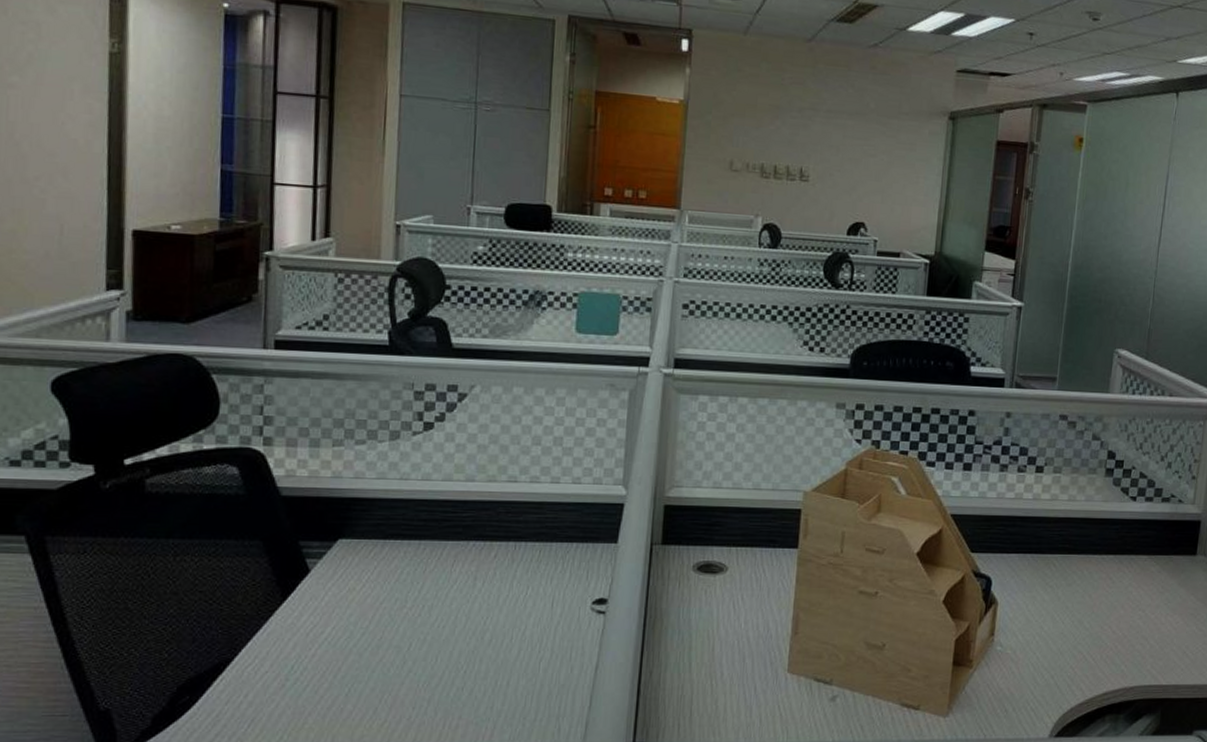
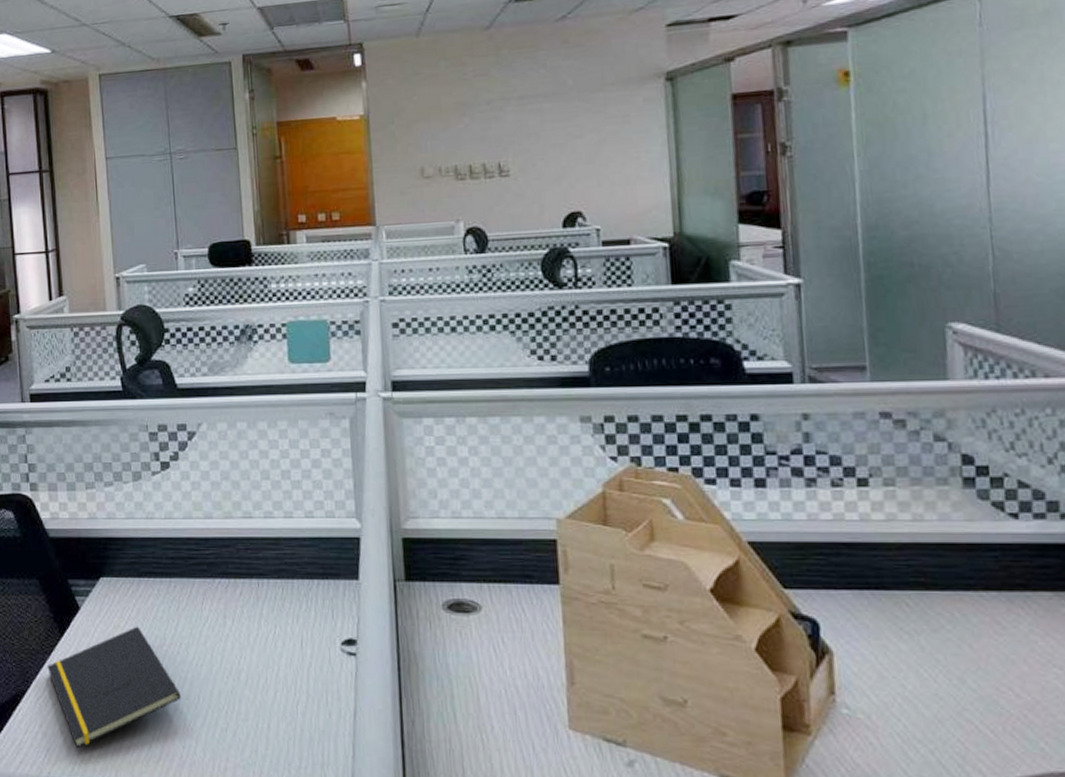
notepad: none [262,589,418,716] -> present [47,626,182,749]

